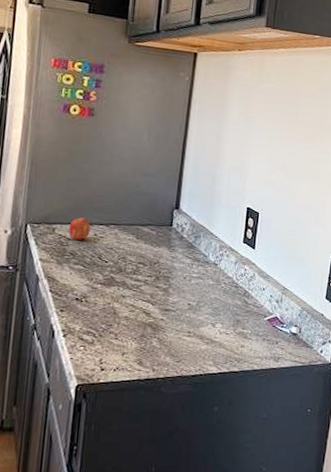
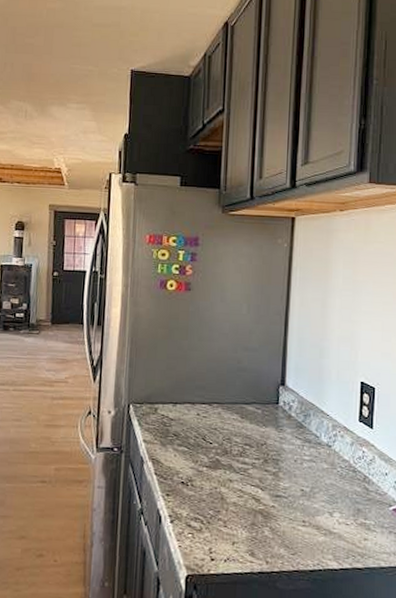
fruit: present [68,217,91,240] -> none [171,396,193,420]

